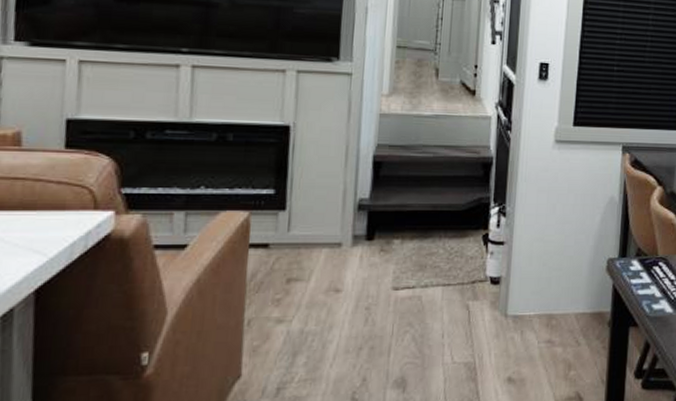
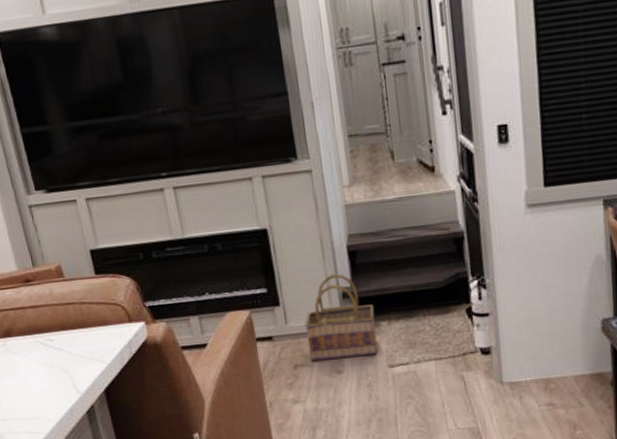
basket: none [308,183,390,277] -> present [304,274,378,362]

